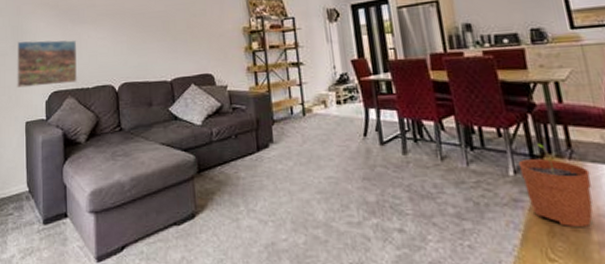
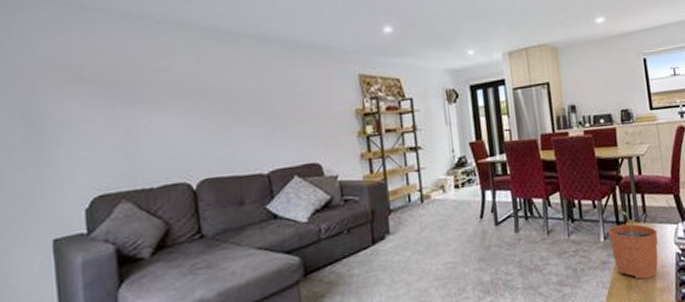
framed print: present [17,40,78,89] -> none [31,126,136,195]

